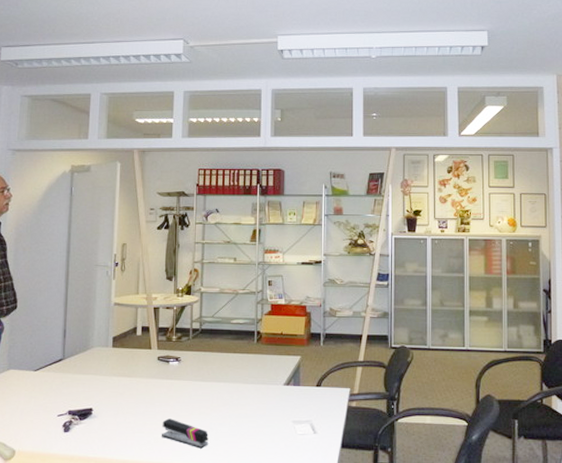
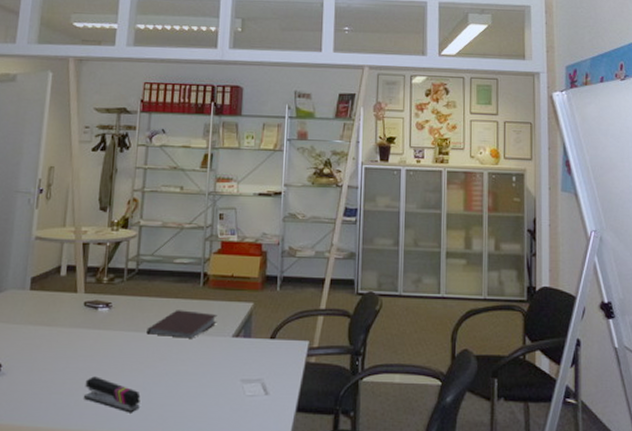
notebook: none [211,363,270,387] -> present [146,310,218,338]

